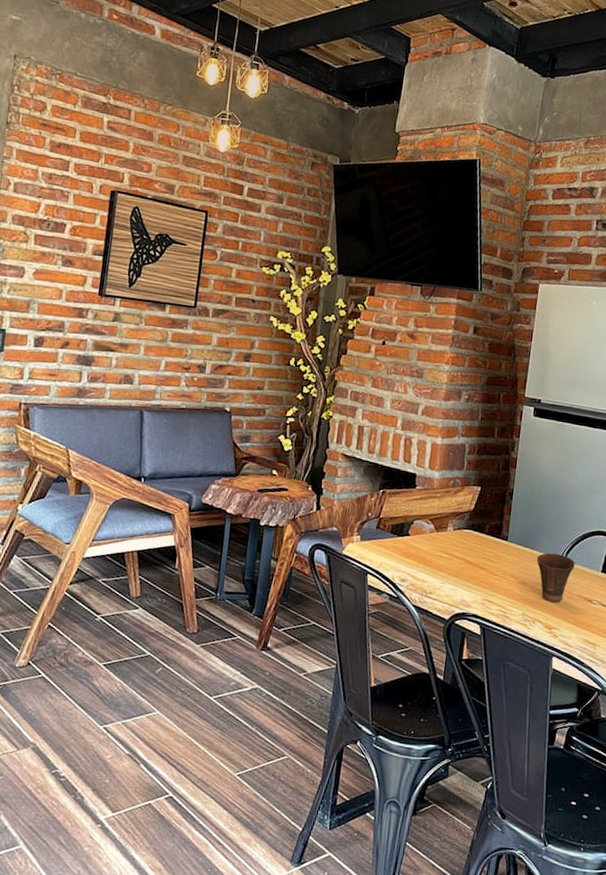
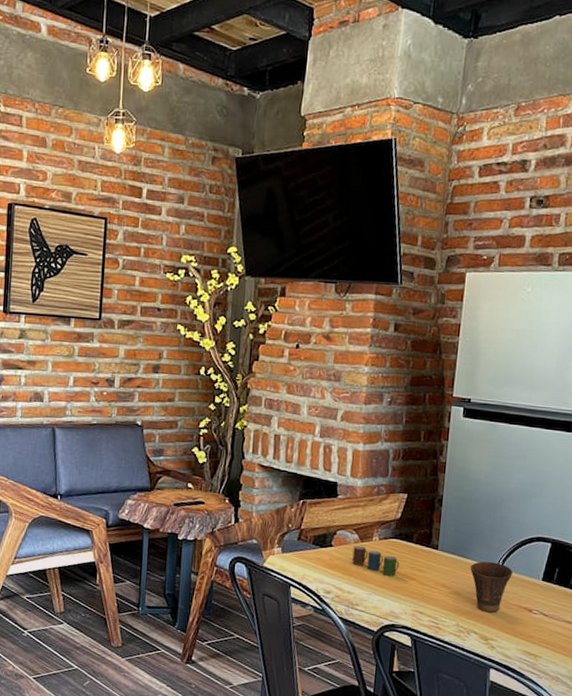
cup: none [427,535,472,566] -> present [352,545,400,576]

